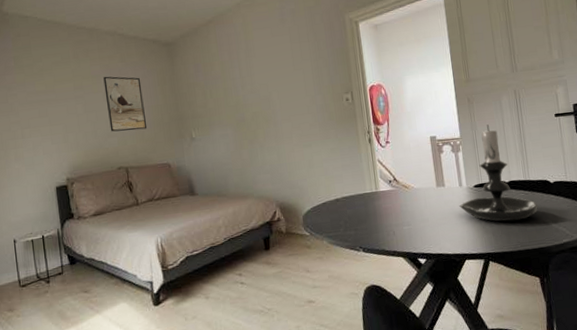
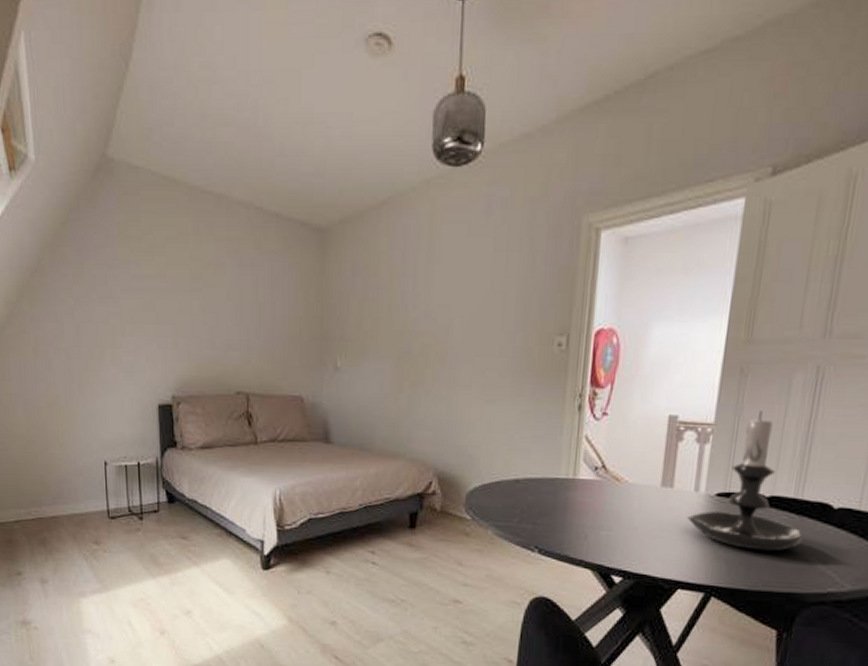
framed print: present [103,76,148,132] -> none [229,265,280,346]

